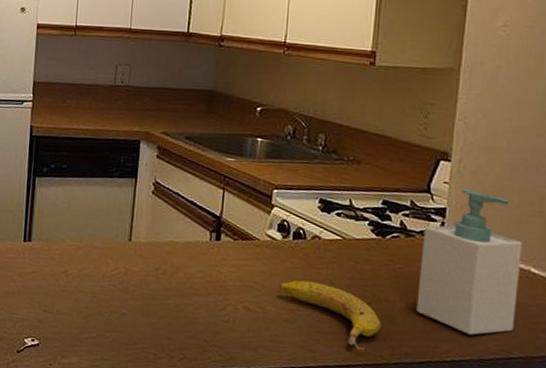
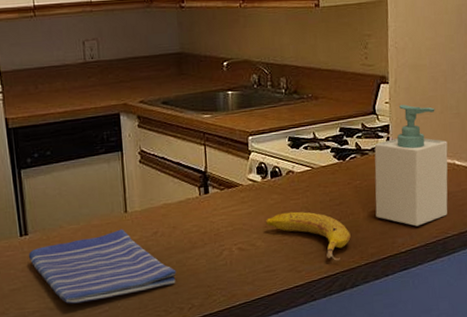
dish towel: none [27,256,173,329] -> present [28,229,177,304]

